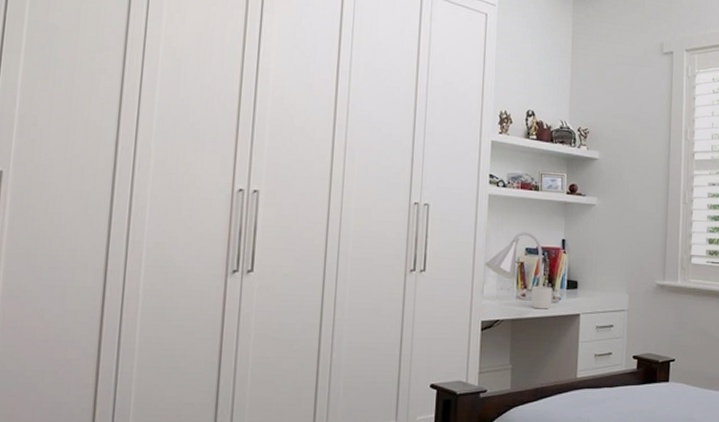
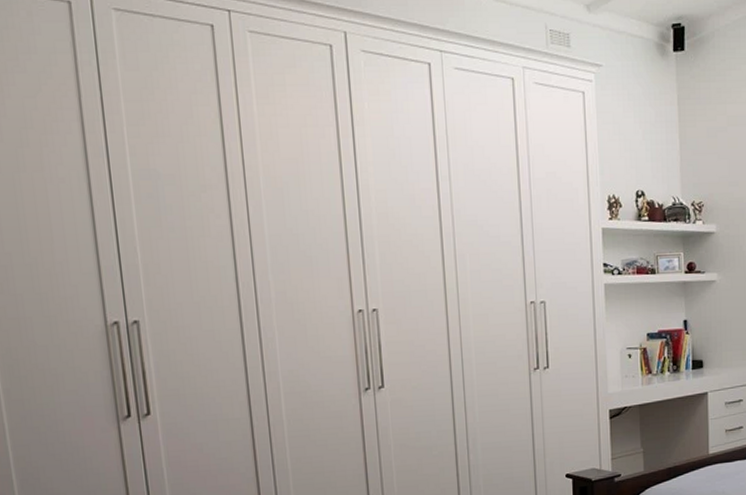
table lamp: present [485,232,561,303] -> none [607,317,687,386]
mug: present [531,285,553,310] -> none [657,368,678,392]

